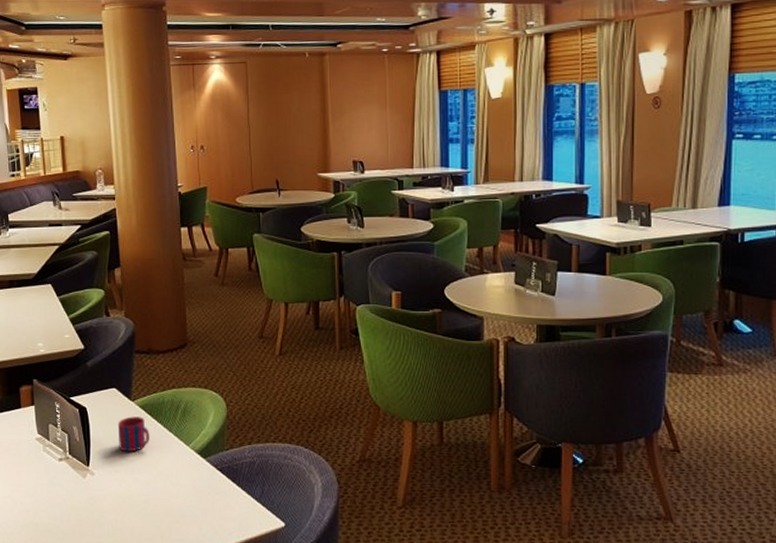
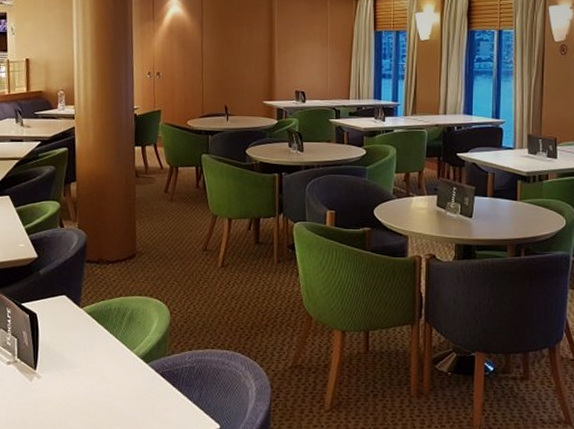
mug: present [117,416,150,452] -> none [65,322,96,357]

